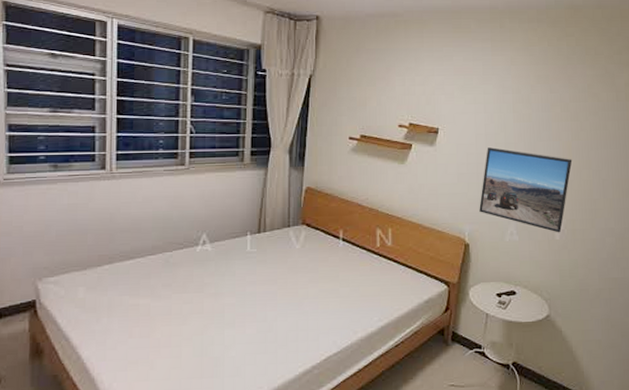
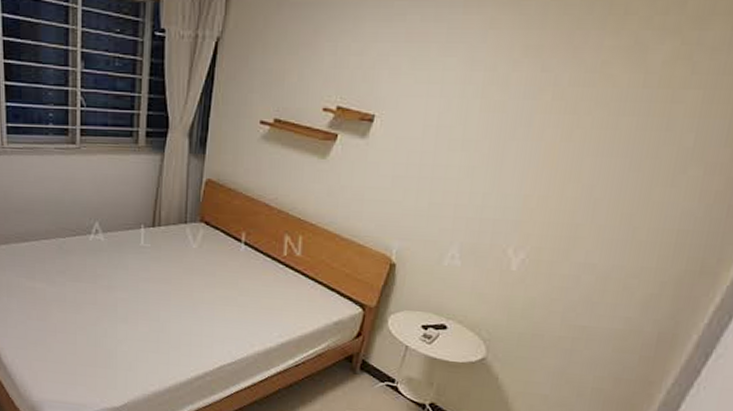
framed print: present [479,147,573,233] -> none [414,145,556,263]

